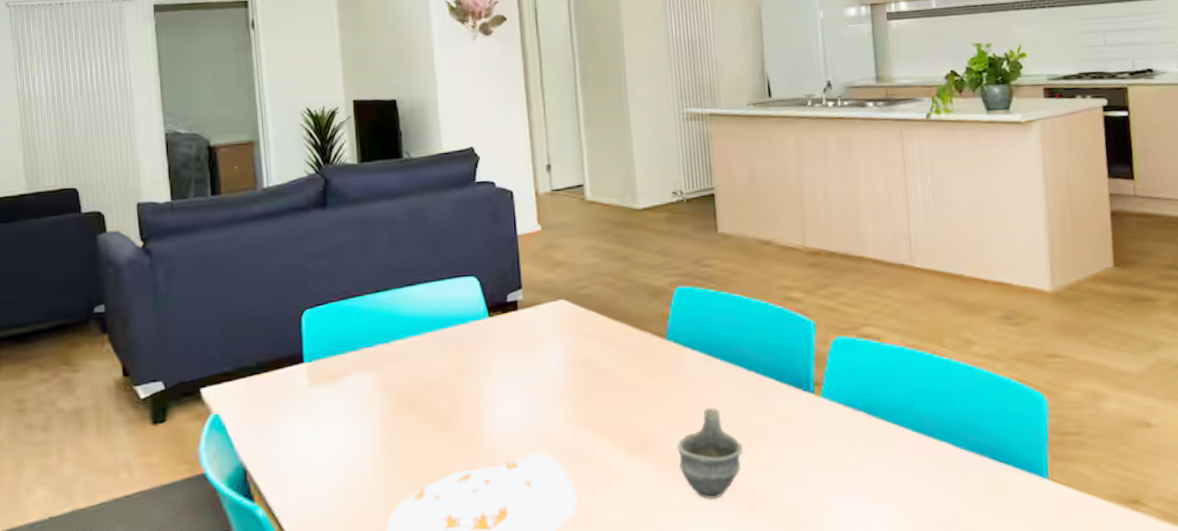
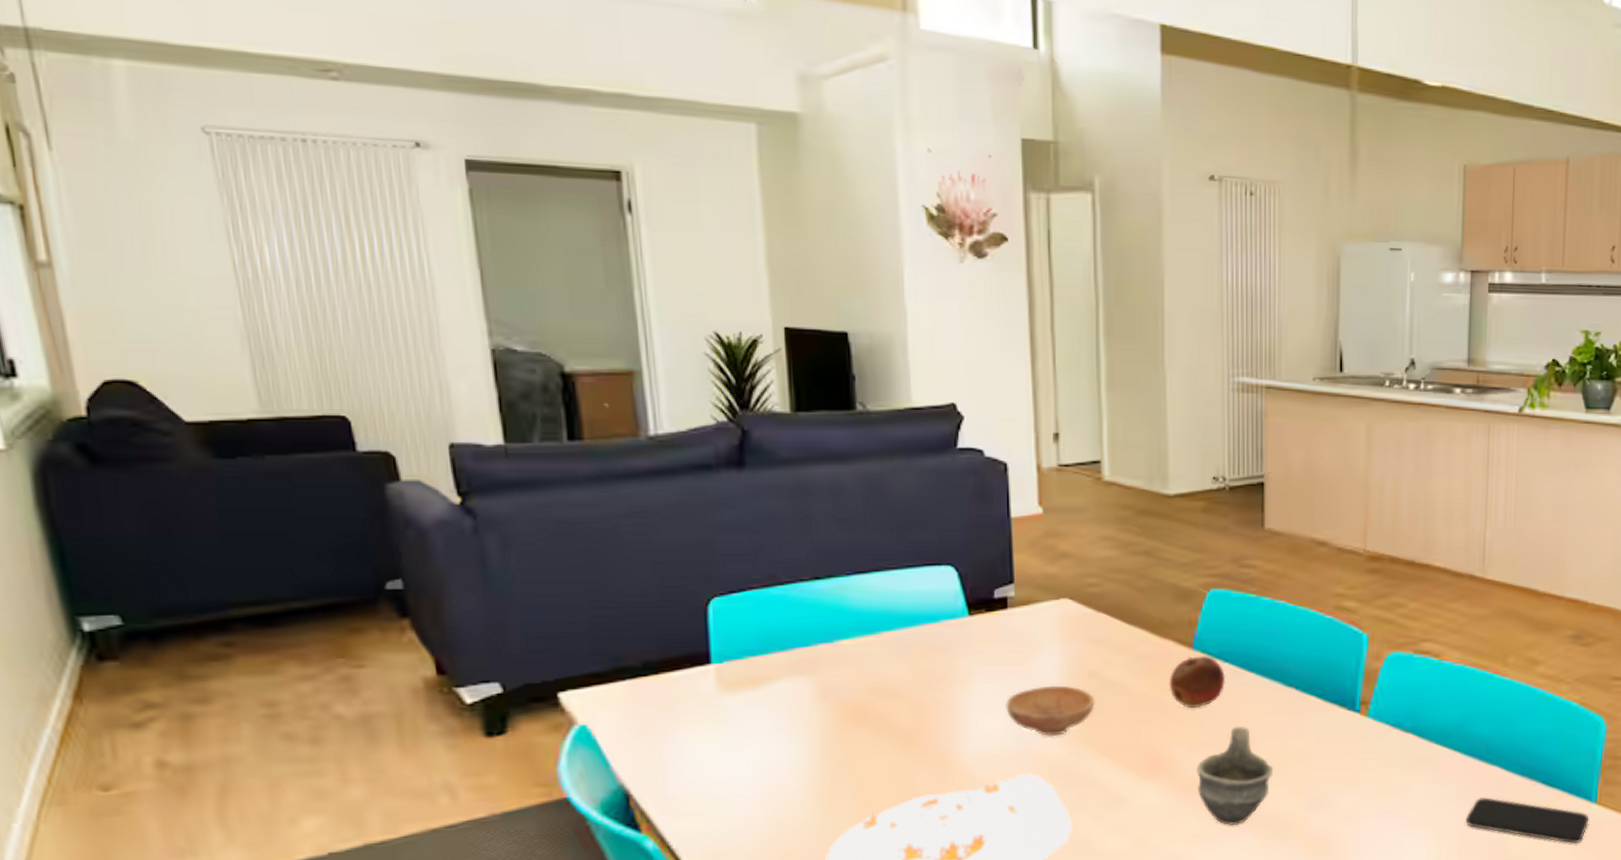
bowl: none [519,374,590,420] -> present [1005,685,1095,737]
fruit: none [649,344,696,392] -> present [1169,655,1226,708]
smartphone: none [923,473,1044,520] -> present [1466,797,1589,844]

